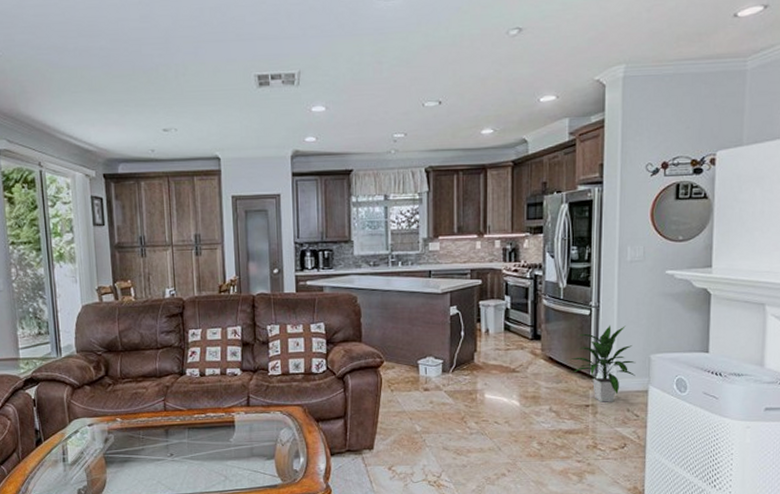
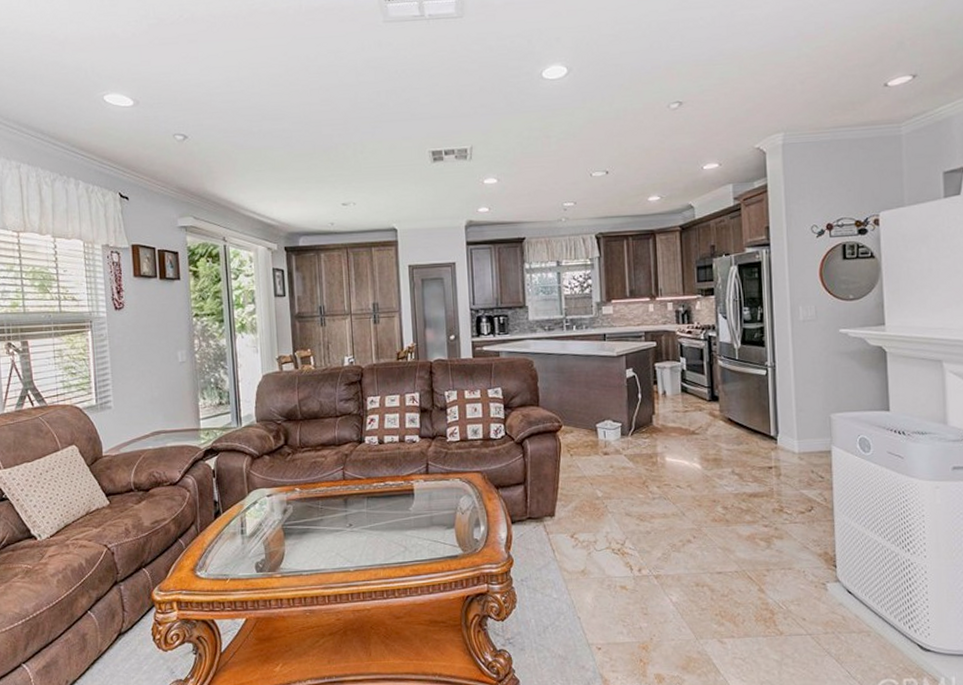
indoor plant: present [569,325,636,402] -> none [748,385,817,464]

